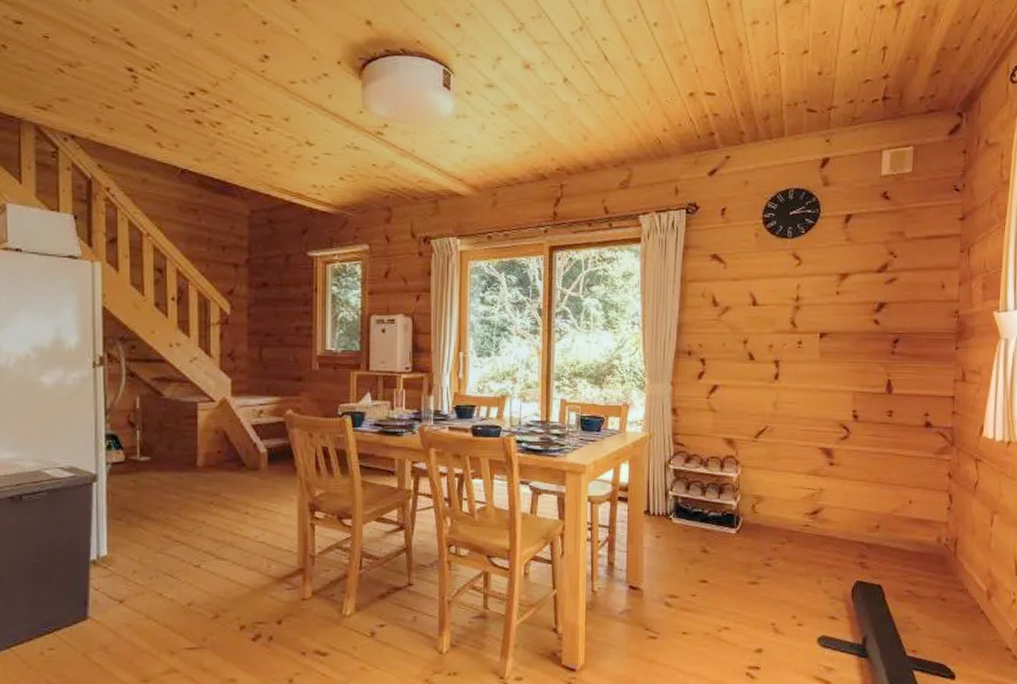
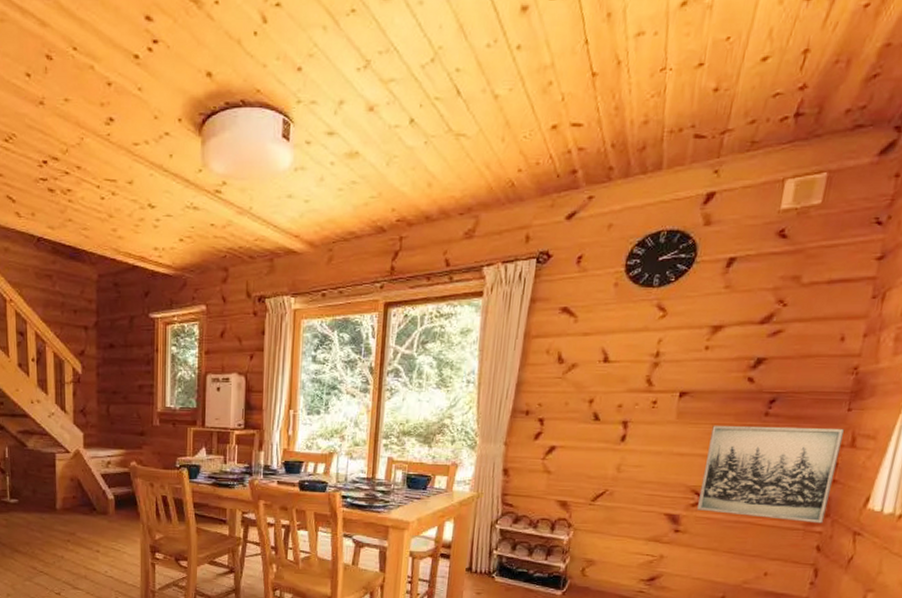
wall art: none [847,363,956,452] -> present [697,425,845,524]

